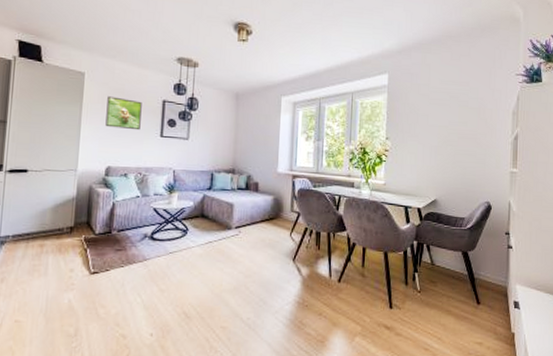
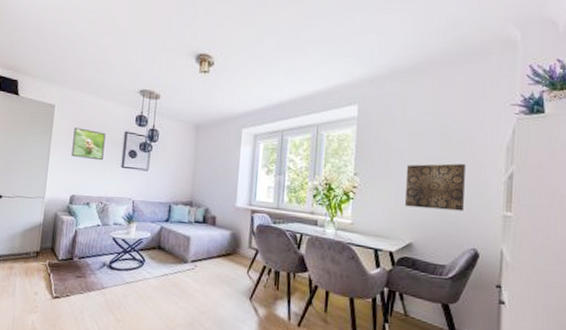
wall art: none [430,126,480,169] -> present [405,163,465,211]

